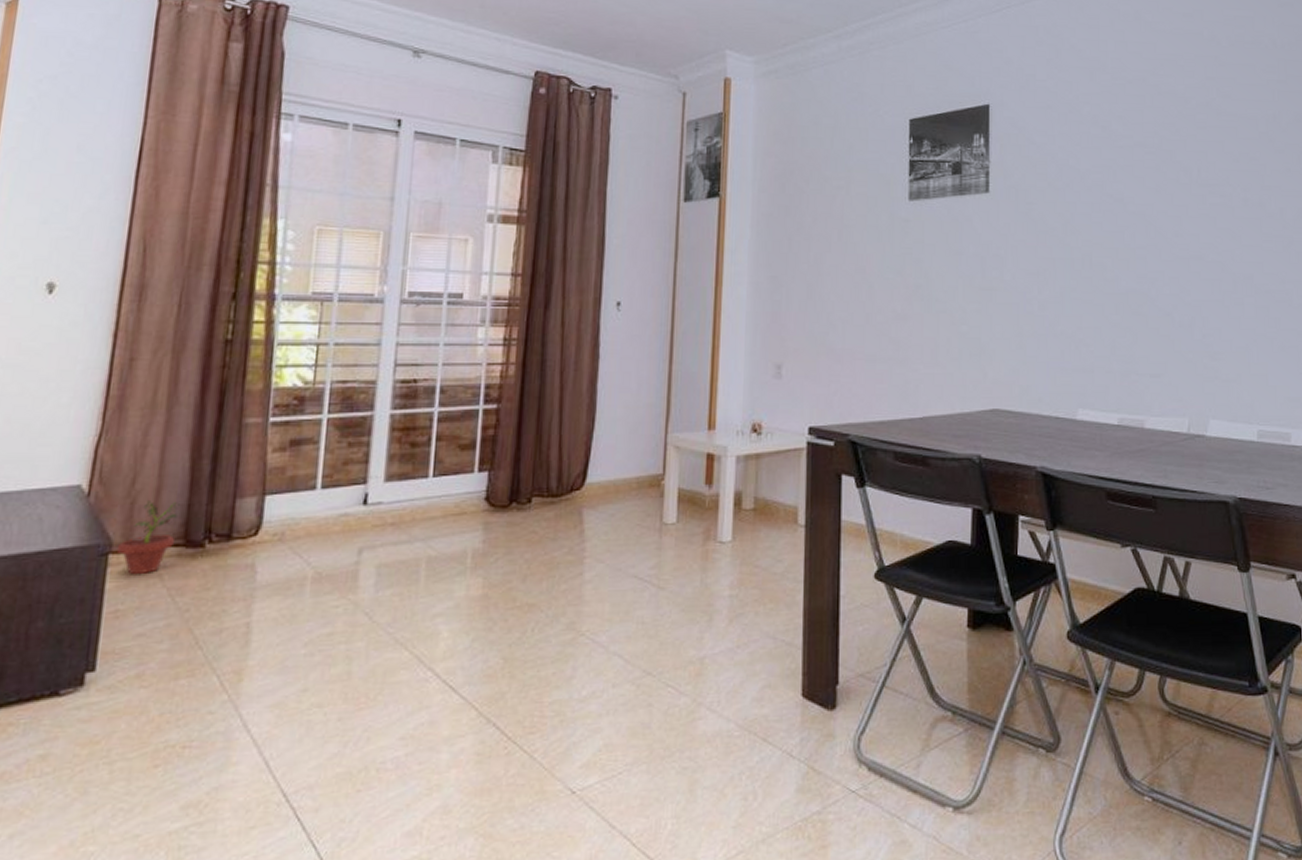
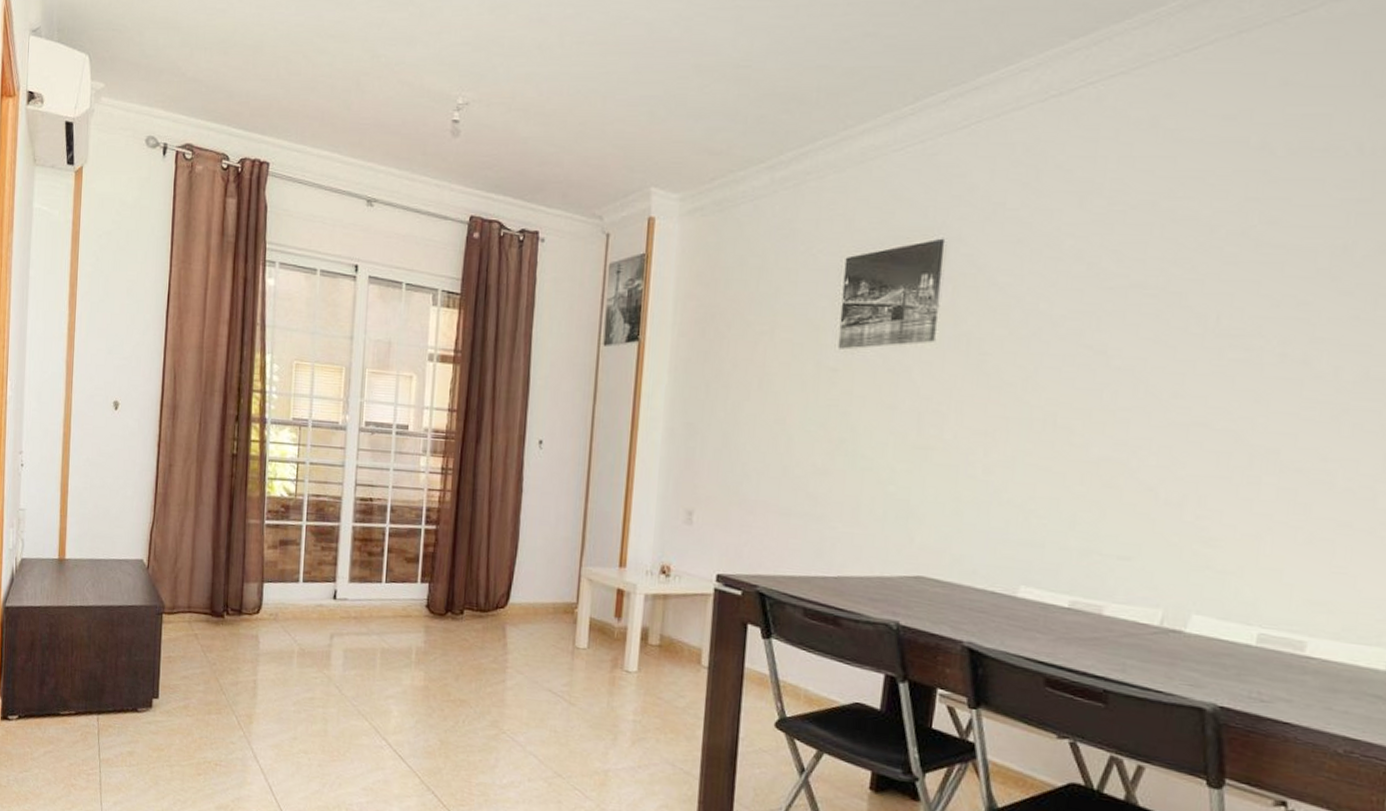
potted plant: present [116,501,180,575] -> none [167,577,206,633]

